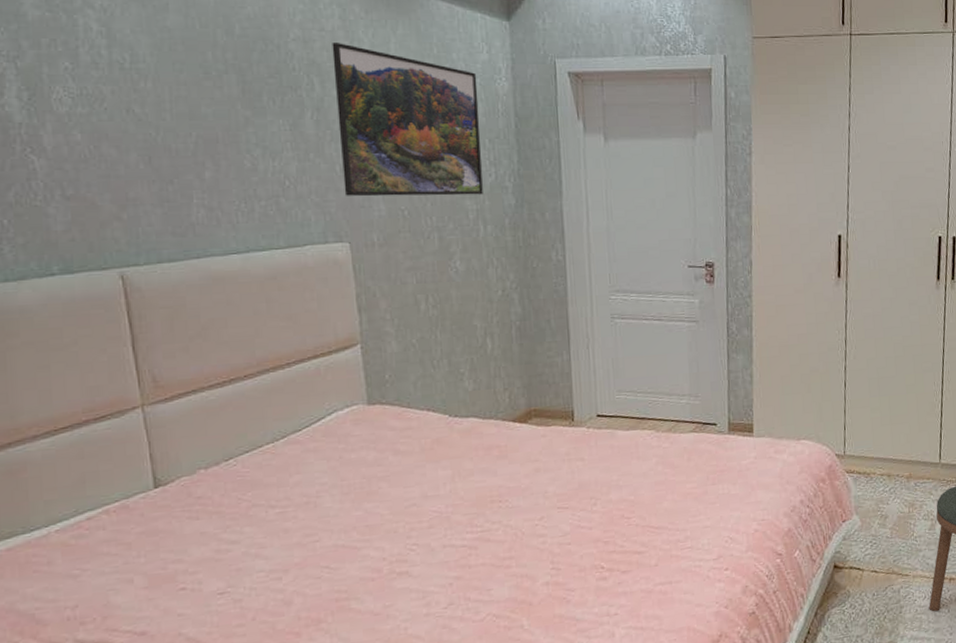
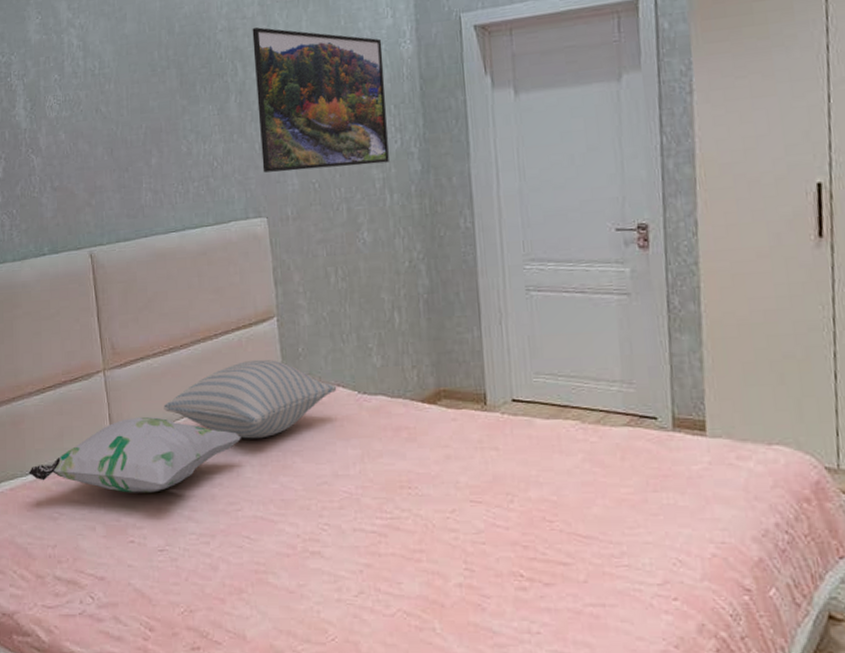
decorative pillow: none [34,453,319,538] -> present [28,416,241,493]
pillow: none [223,387,427,469] -> present [164,359,337,439]

